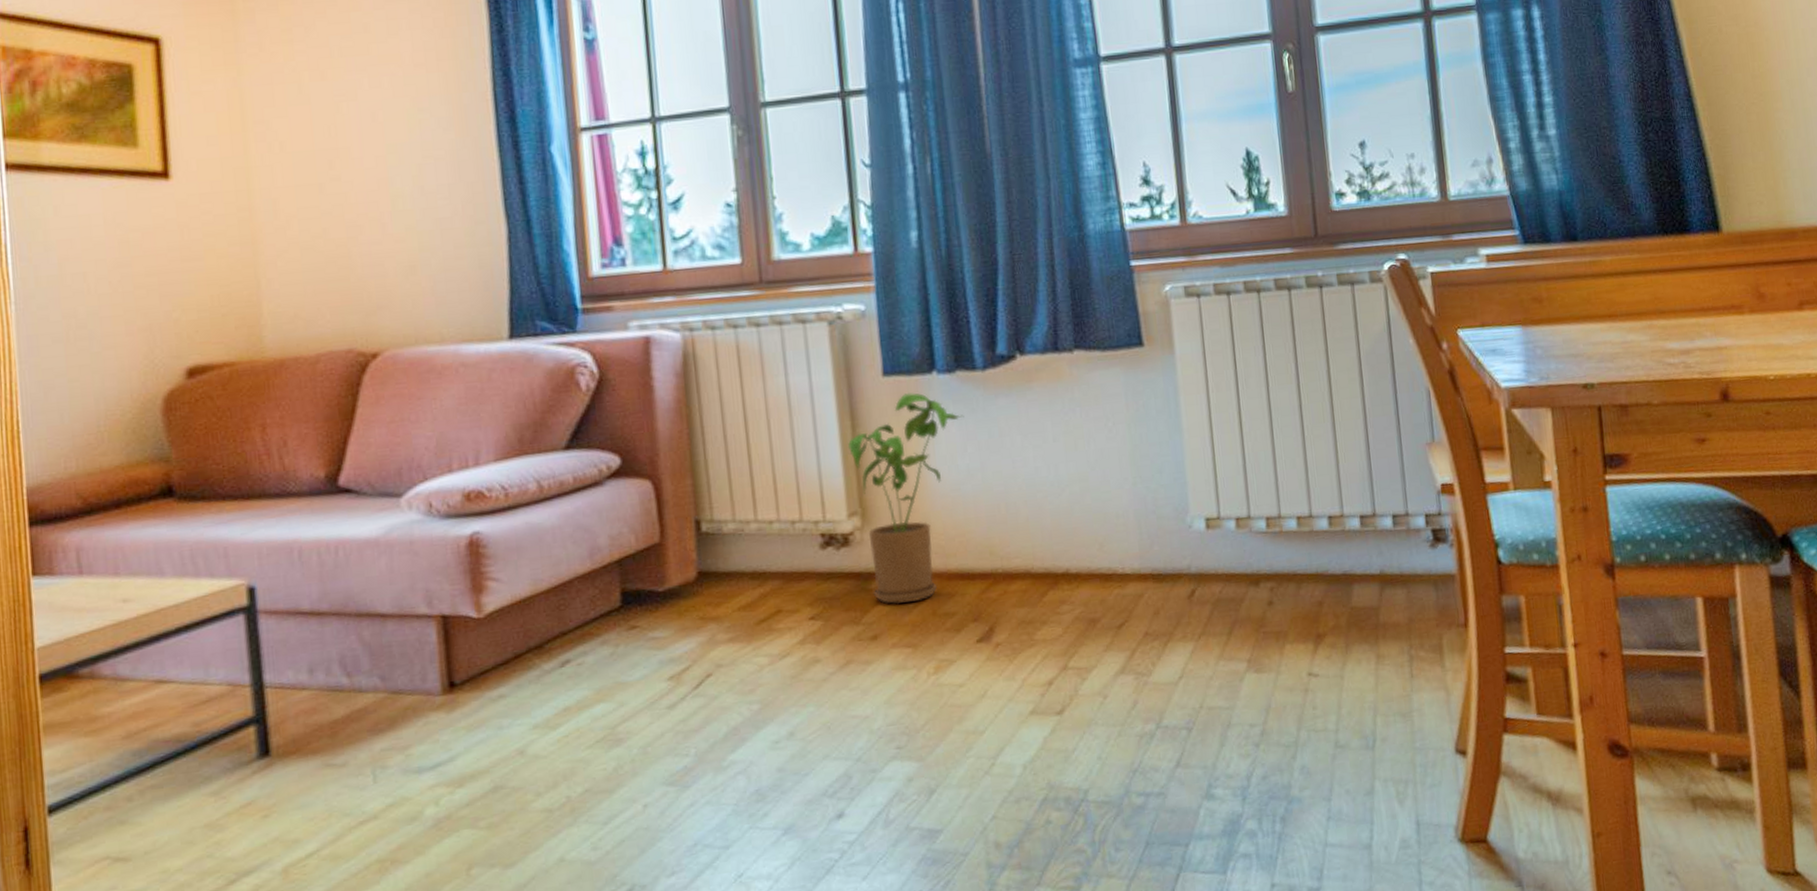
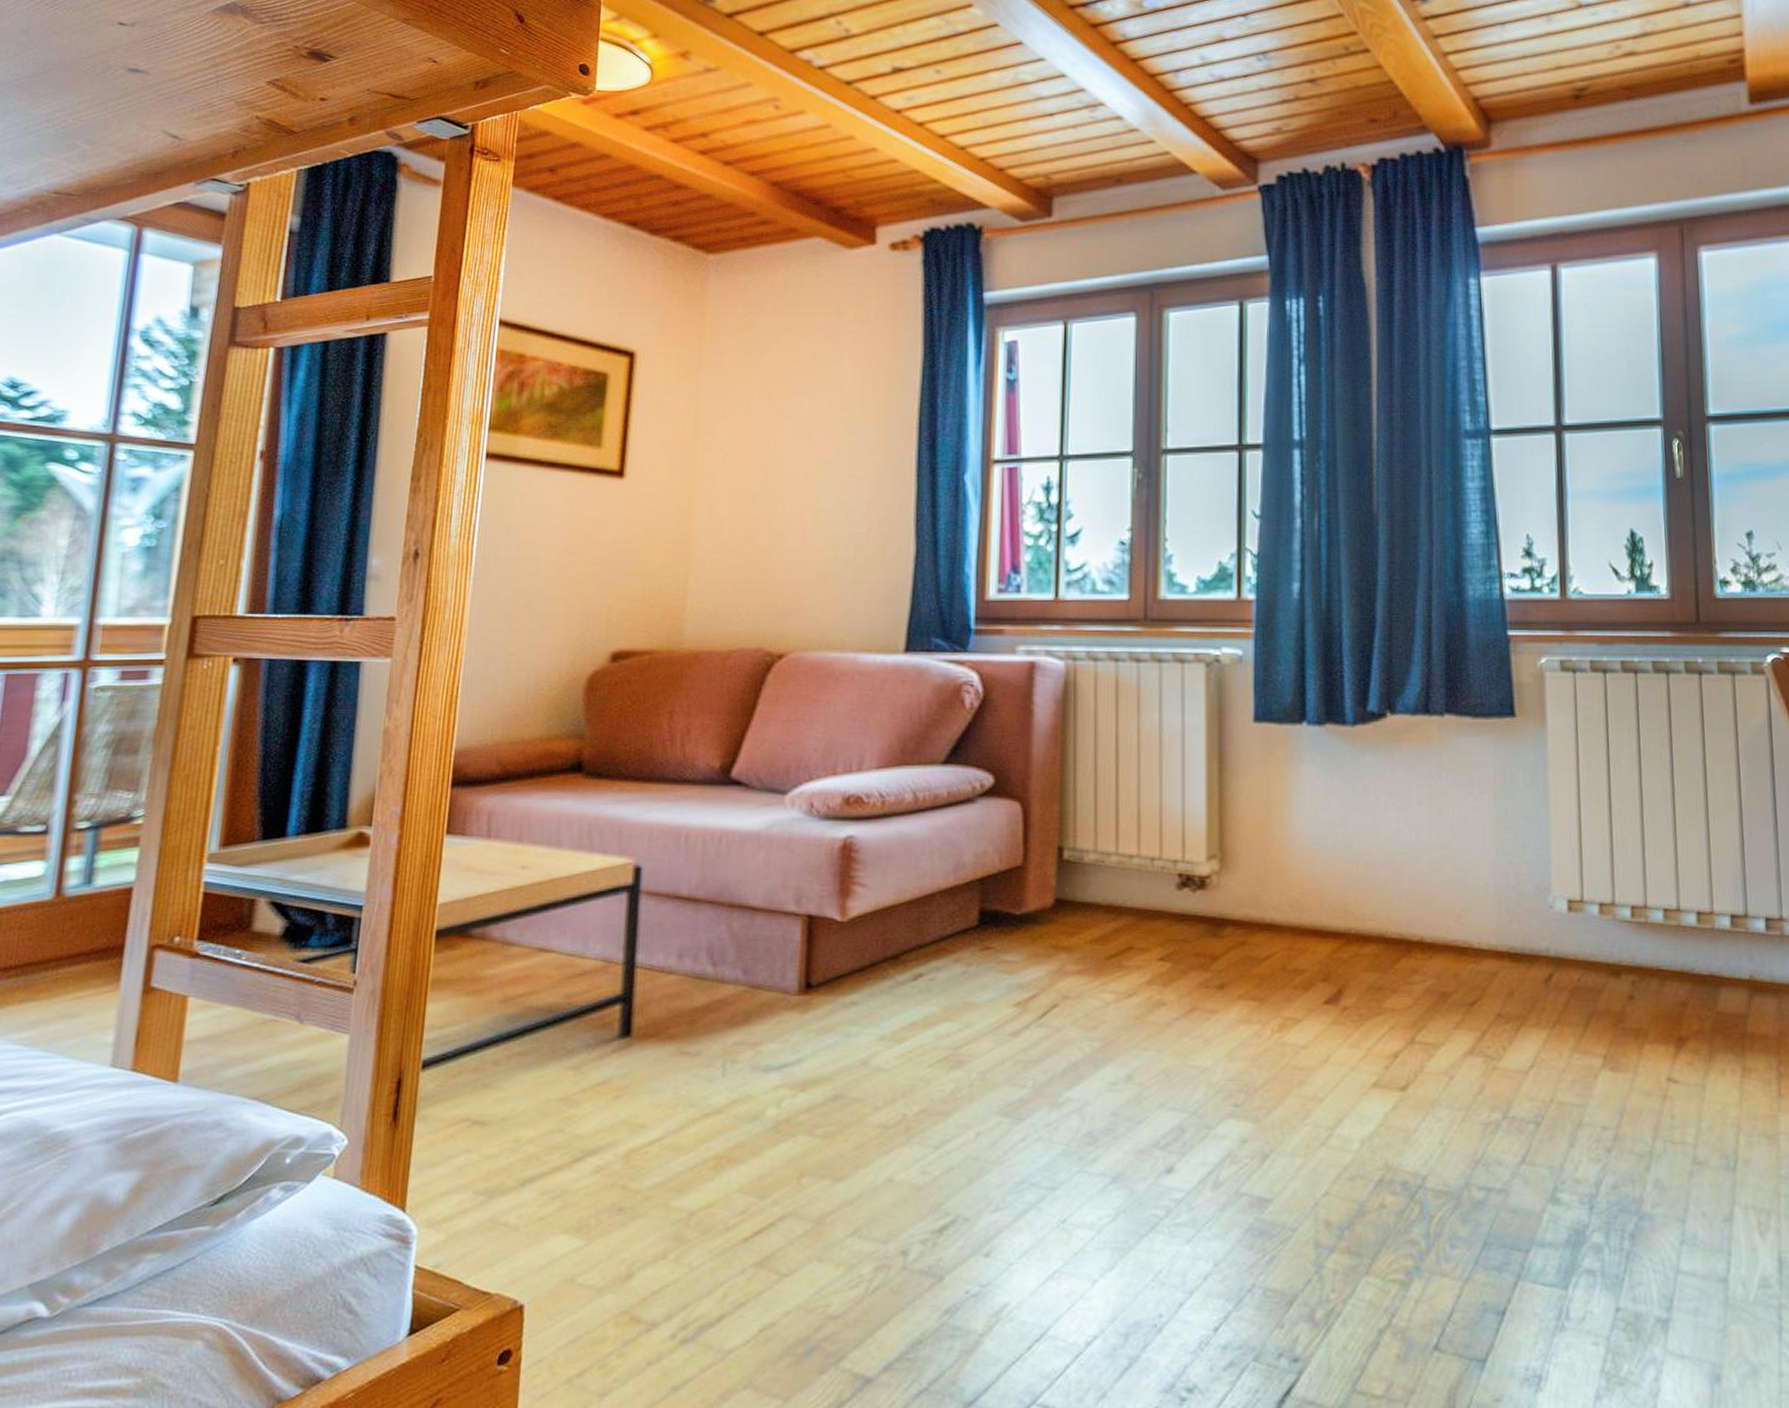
house plant: present [847,393,964,605] -> none [1213,741,1330,955]

